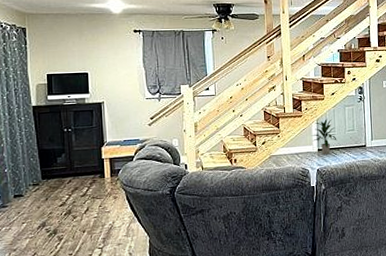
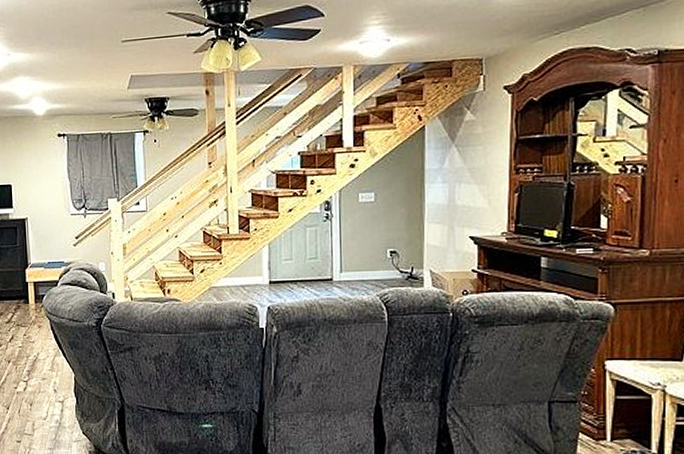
indoor plant: present [311,118,337,155] -> none [260,242,295,289]

